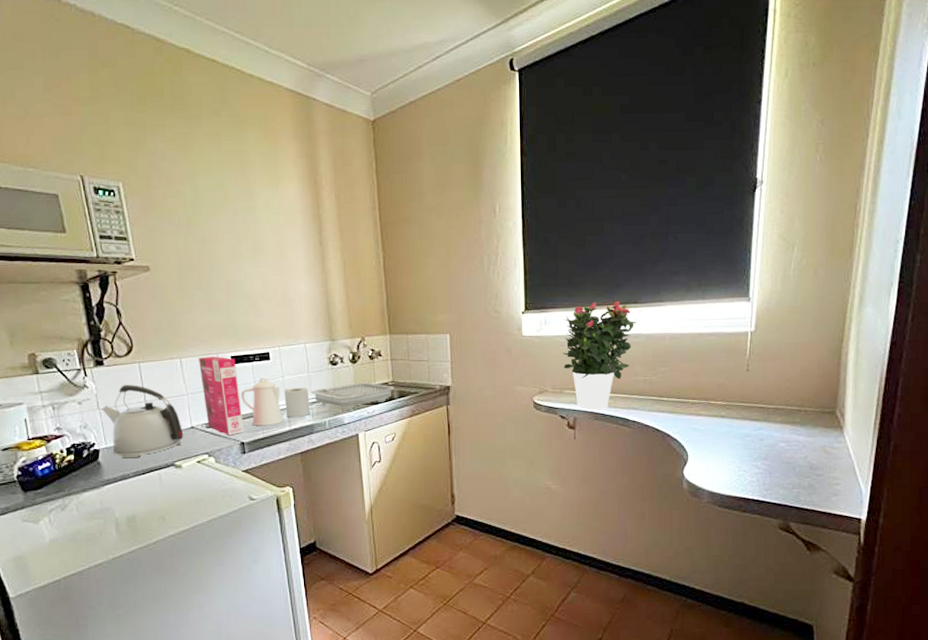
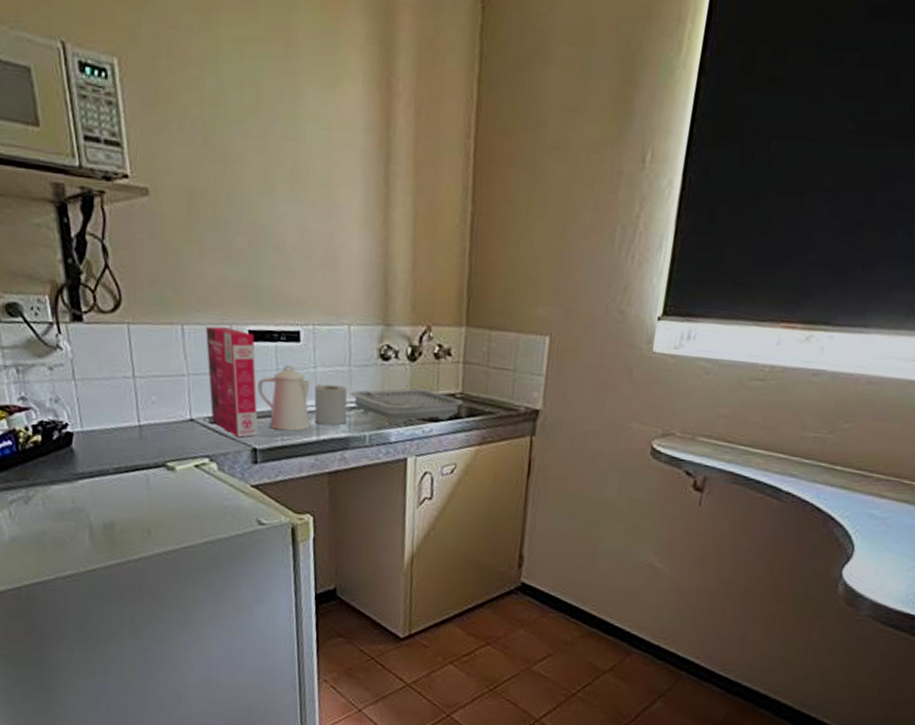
kettle: present [101,385,184,459] -> none [77,351,180,451]
potted flower: present [562,301,636,410] -> none [702,315,822,471]

